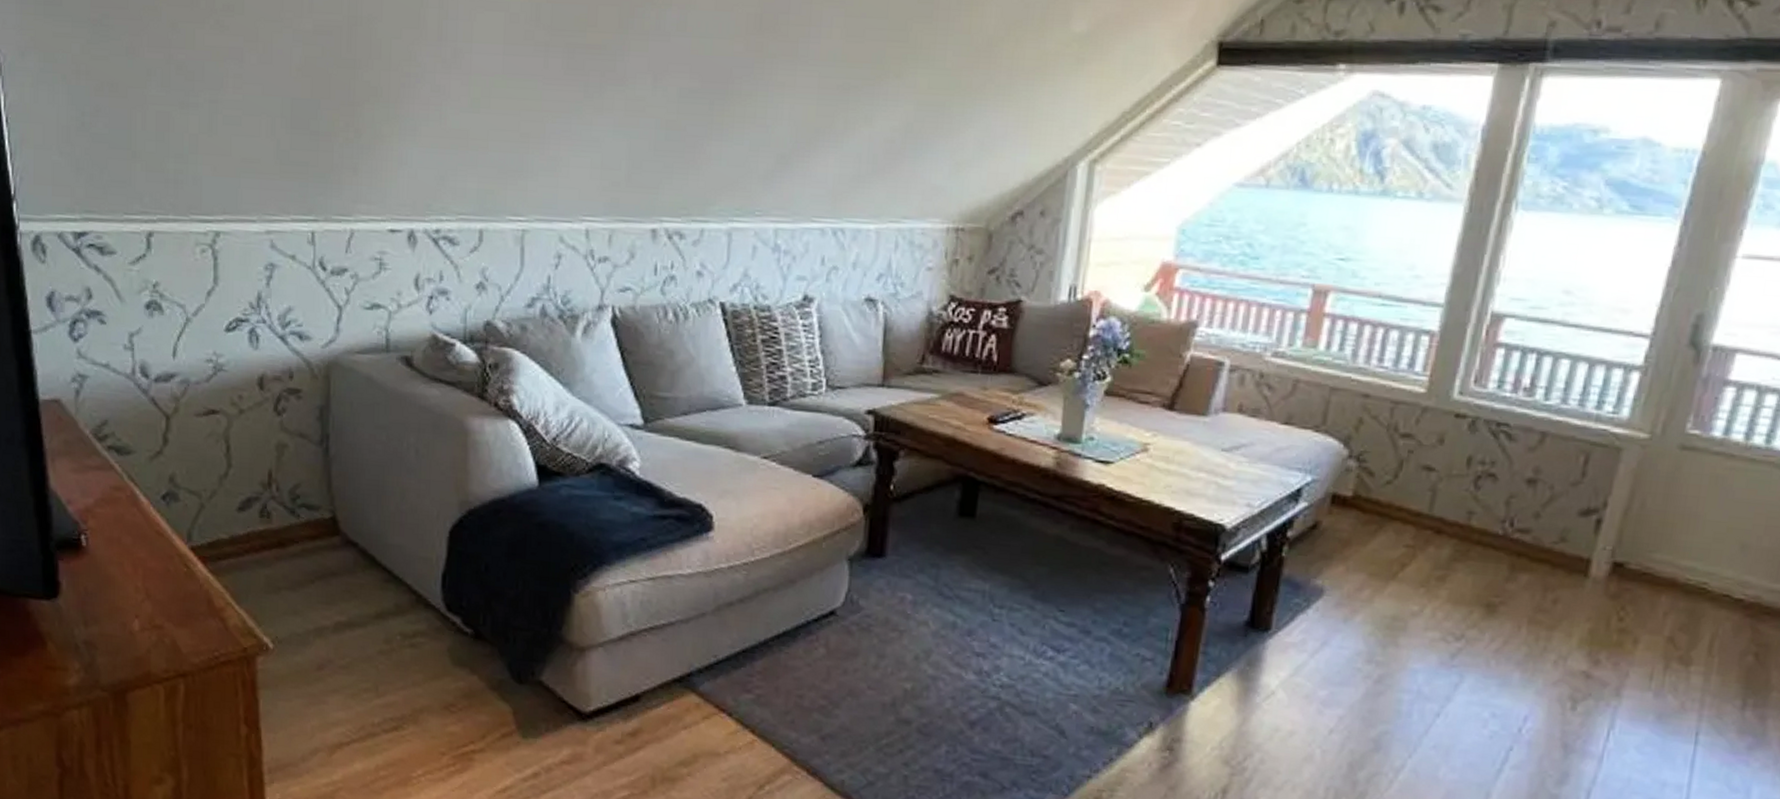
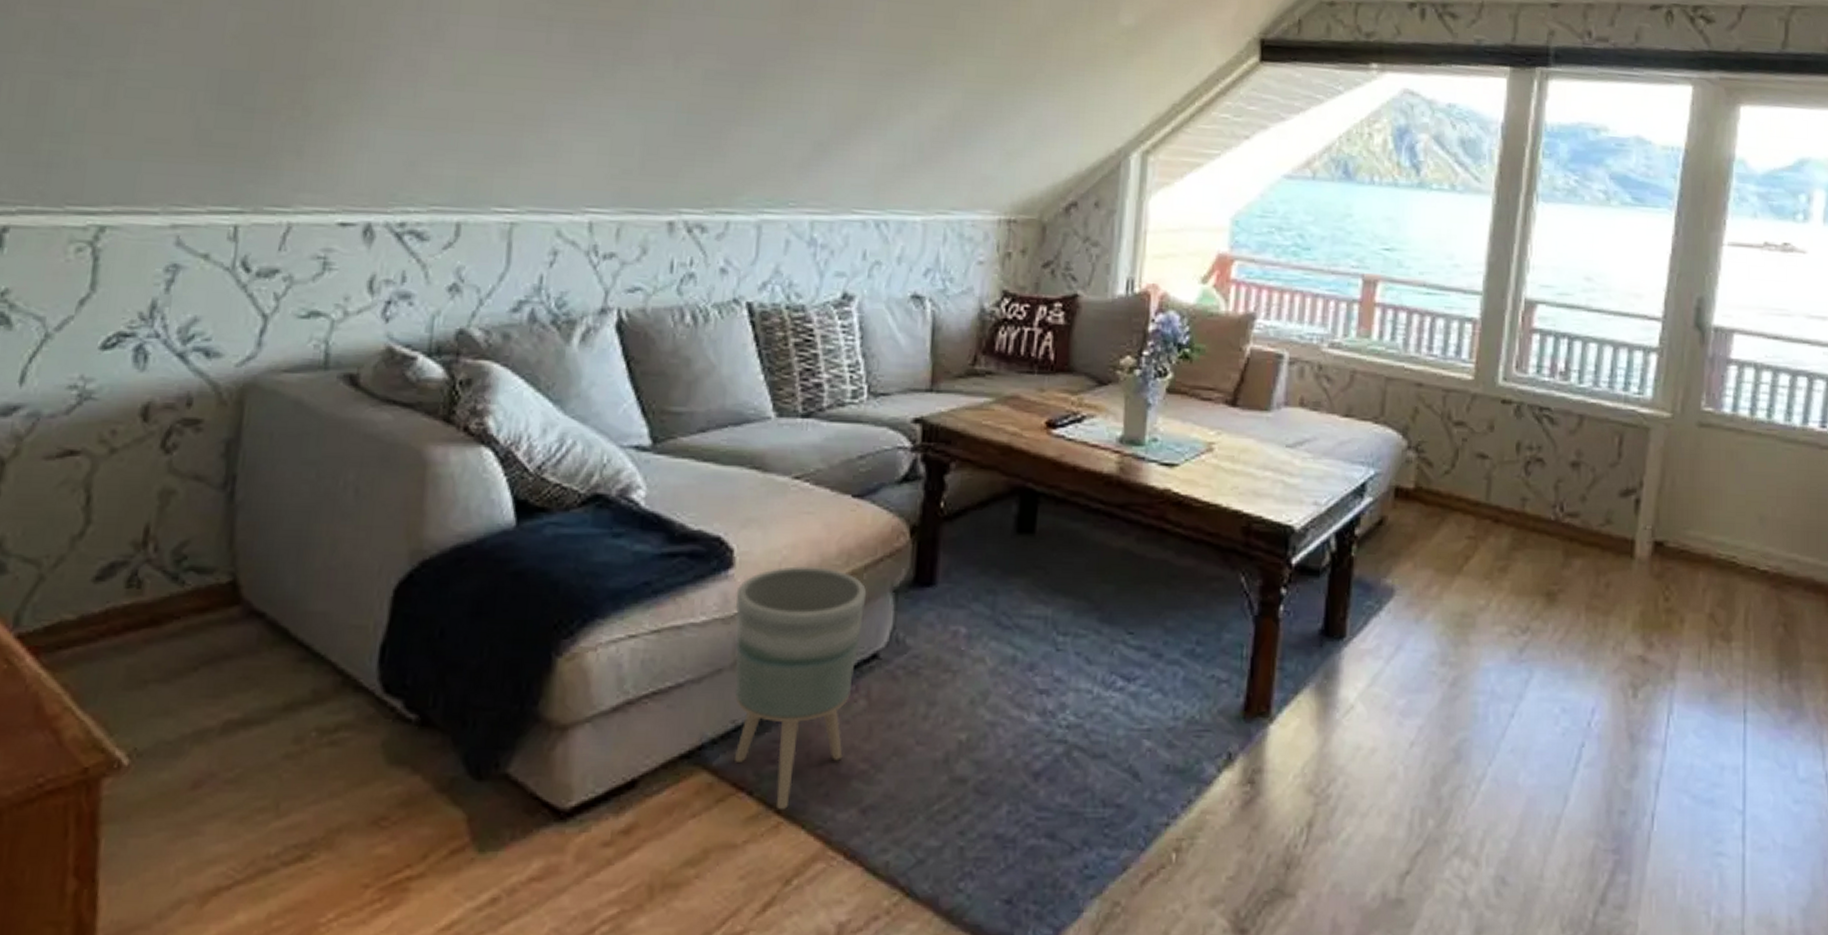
planter: none [715,533,826,731] -> present [733,566,867,811]

